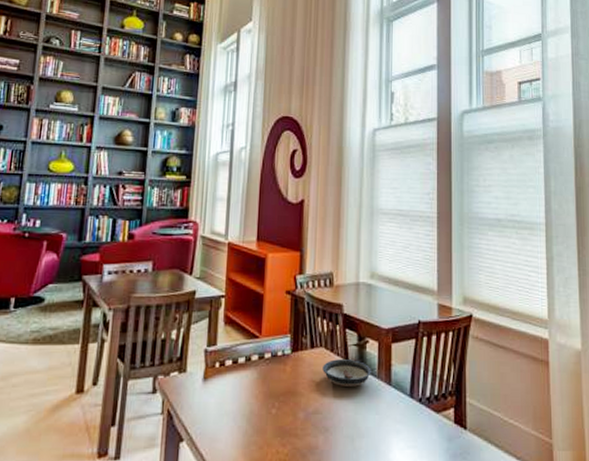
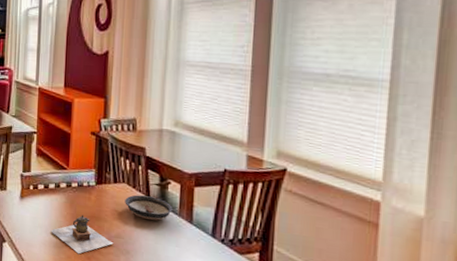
teapot: none [239,391,311,442] -> present [50,214,114,255]

